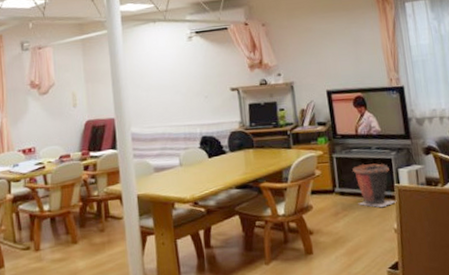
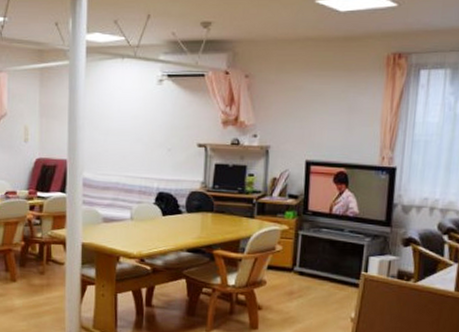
waste bin: present [352,163,397,208] -> none [316,245,360,295]

